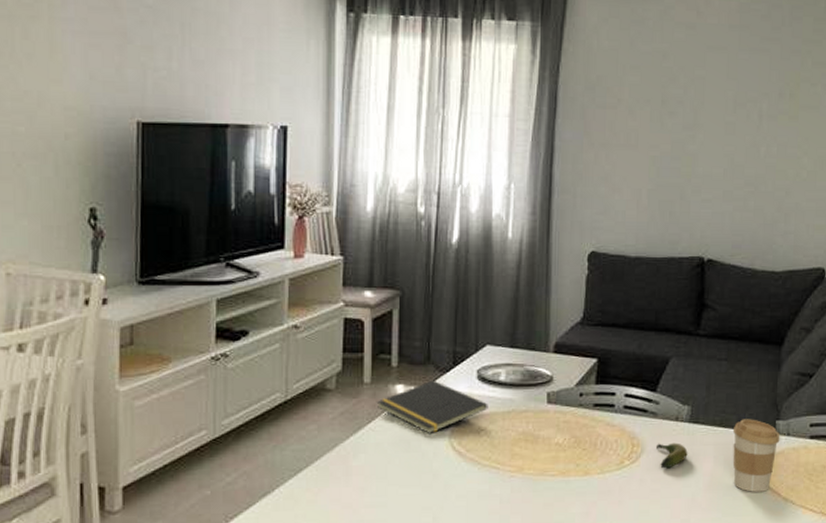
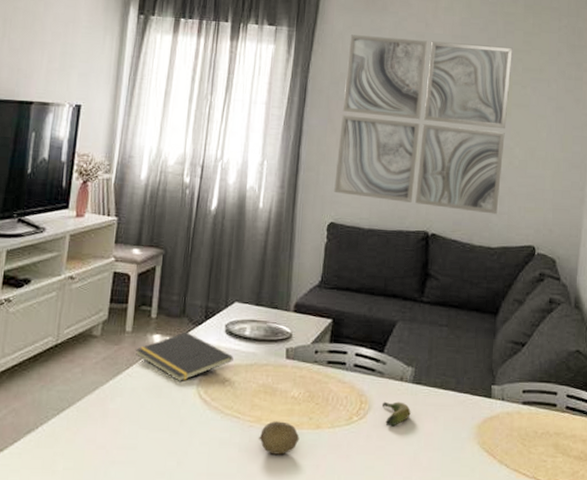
fruit: none [522,469,567,504] -> present [259,421,300,455]
wall art: none [594,28,801,234] -> present [334,35,513,214]
coffee cup: present [732,419,780,492] -> none [452,382,496,454]

